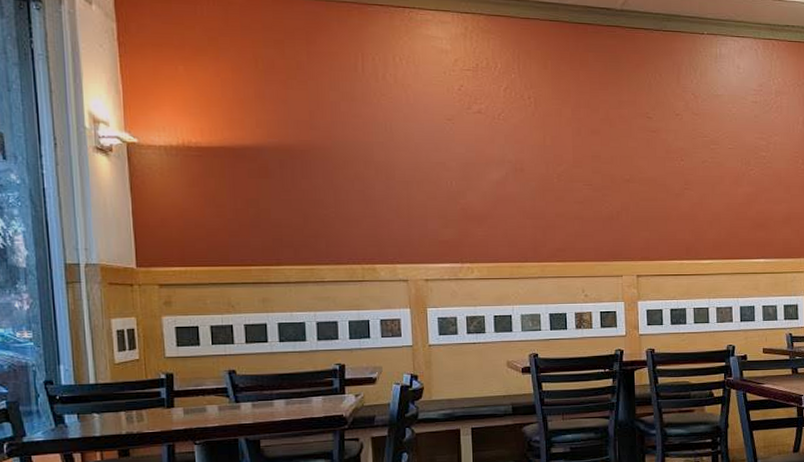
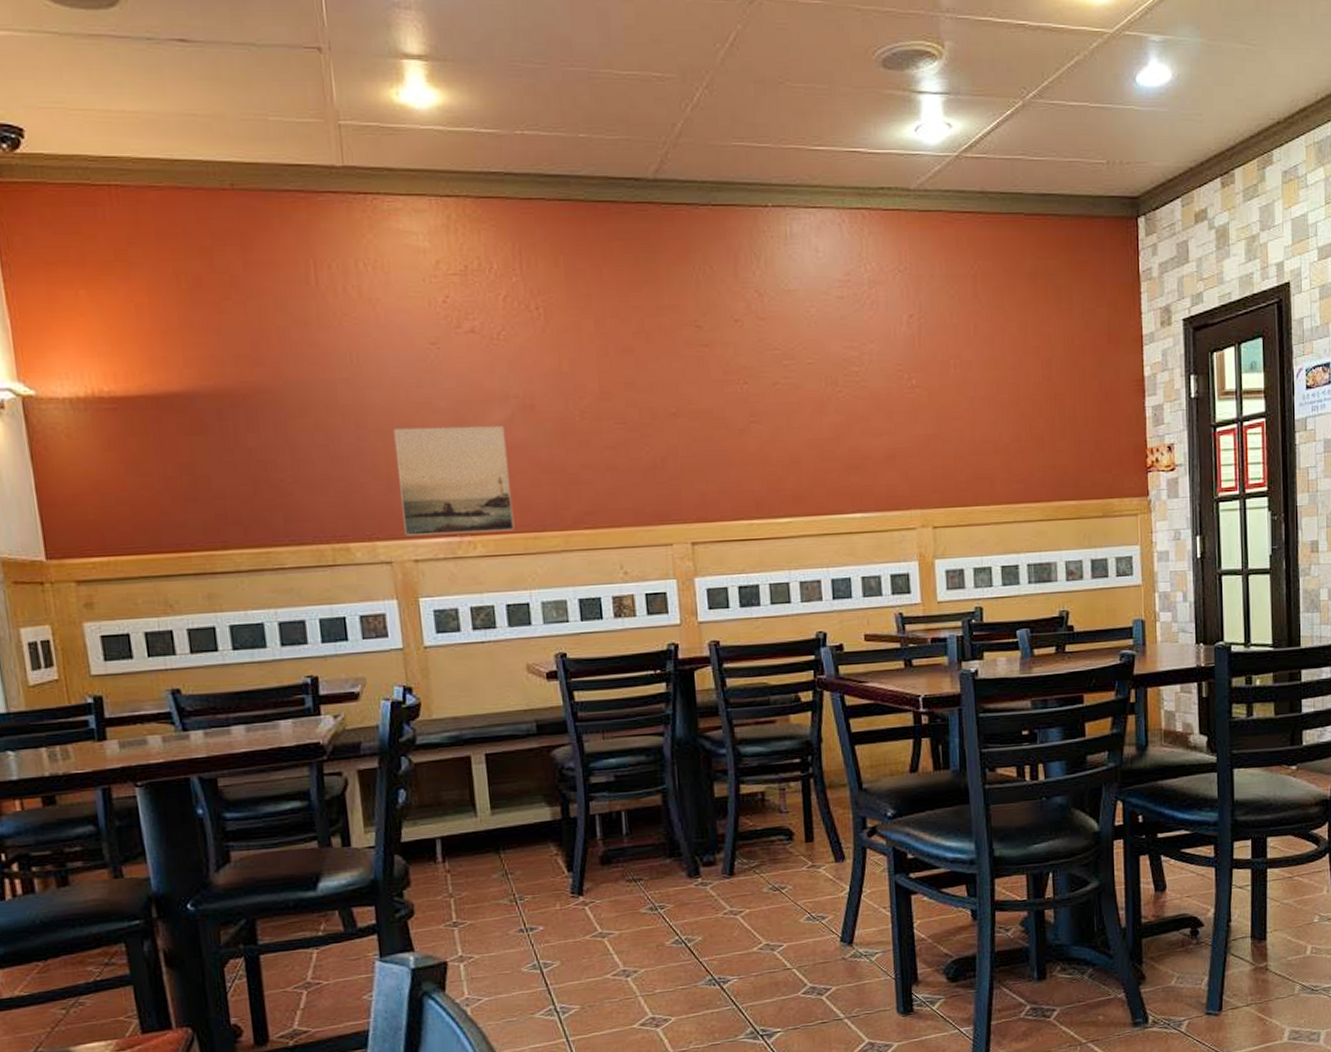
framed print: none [415,181,504,261] -> present [393,425,515,536]

